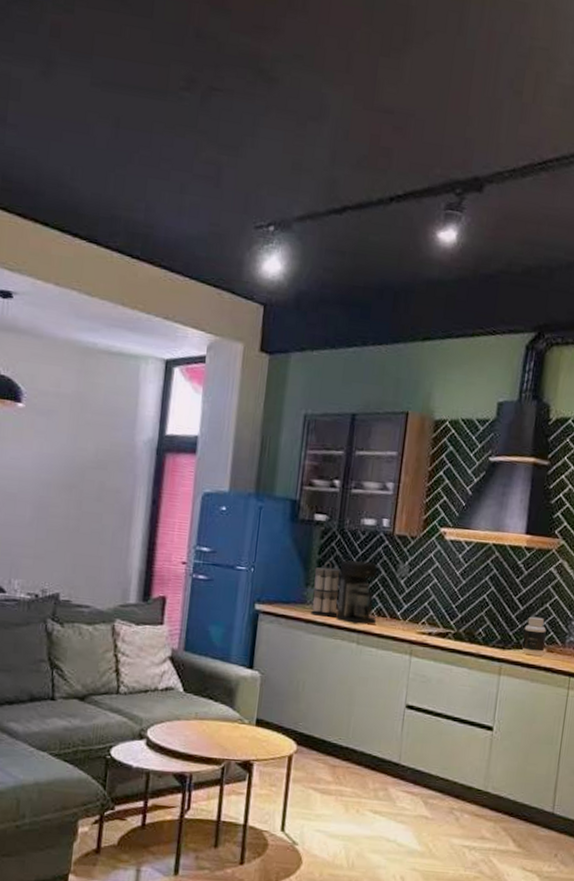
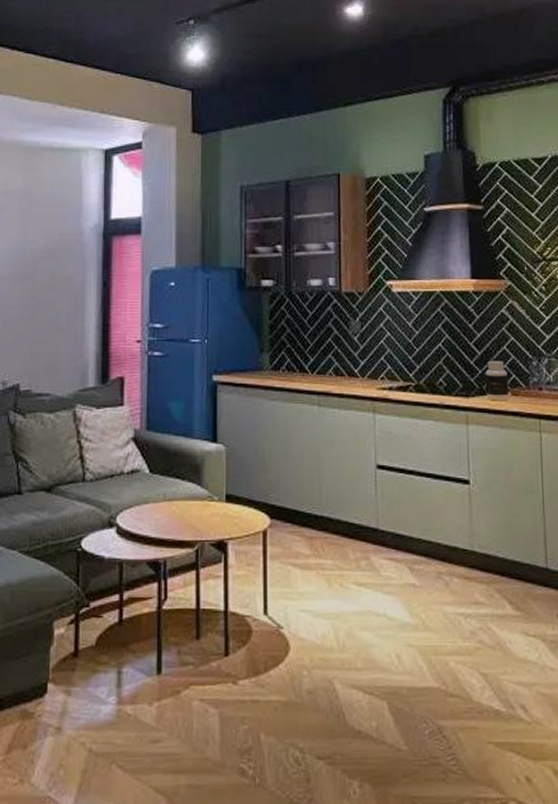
spice rack: present [311,561,341,618] -> none [267,325,296,382]
coffee maker: present [336,560,377,625] -> none [293,321,335,387]

